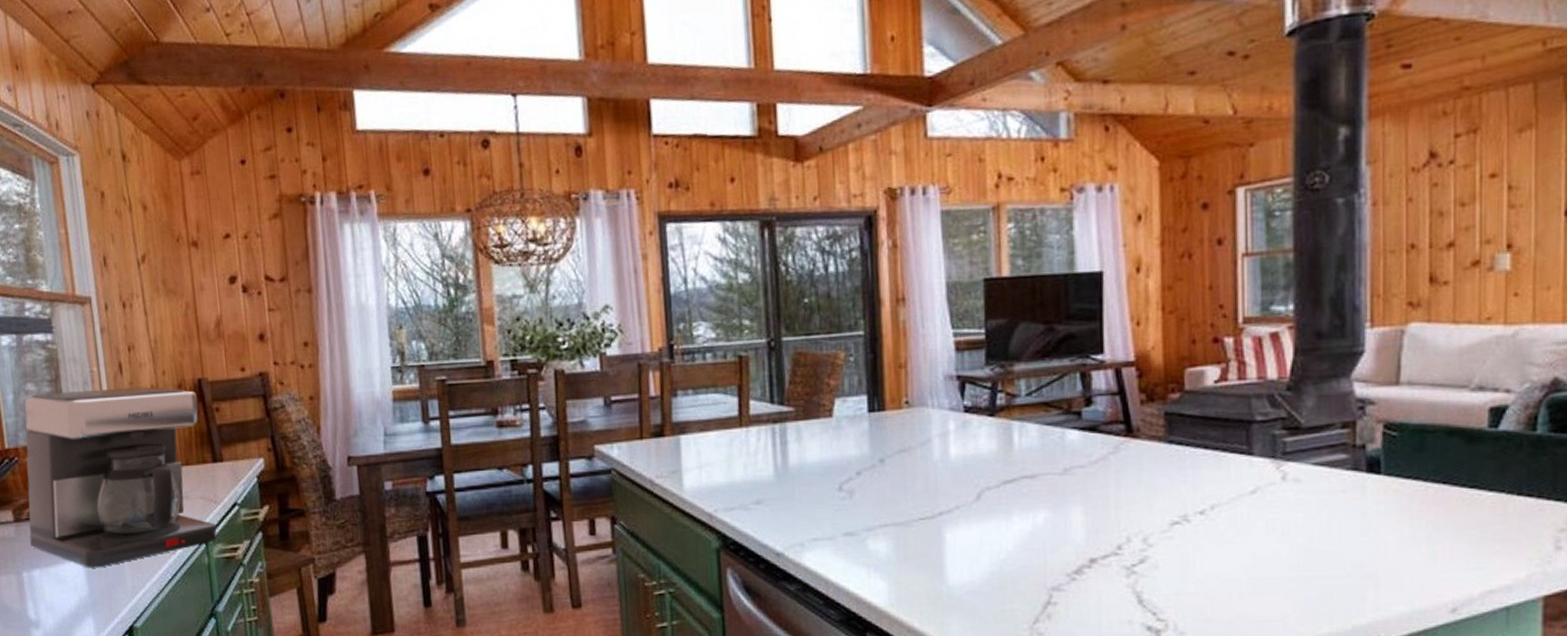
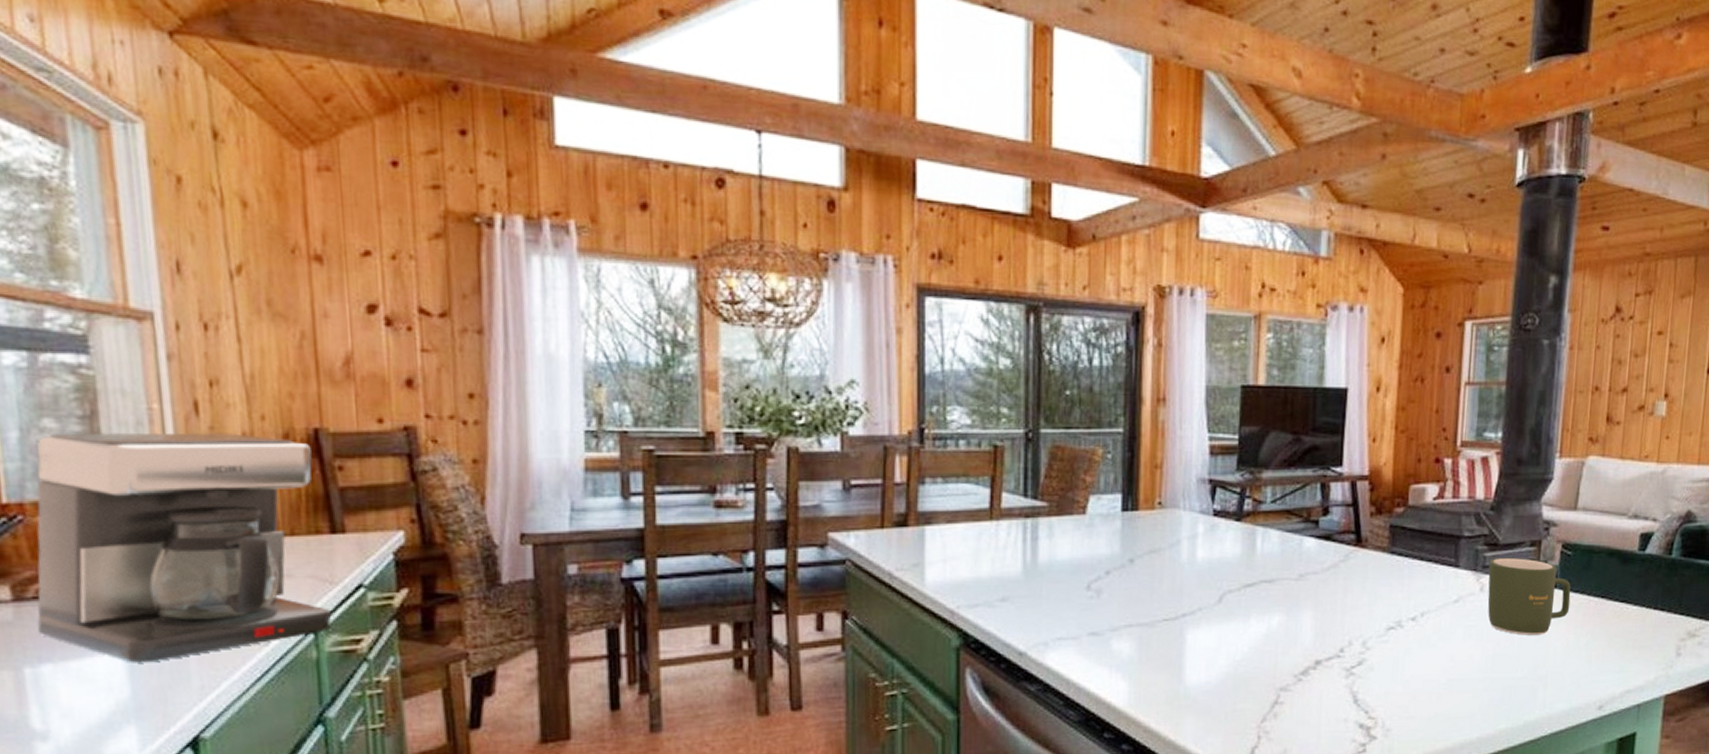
mug: none [1290,441,1401,528] -> present [1487,557,1571,635]

